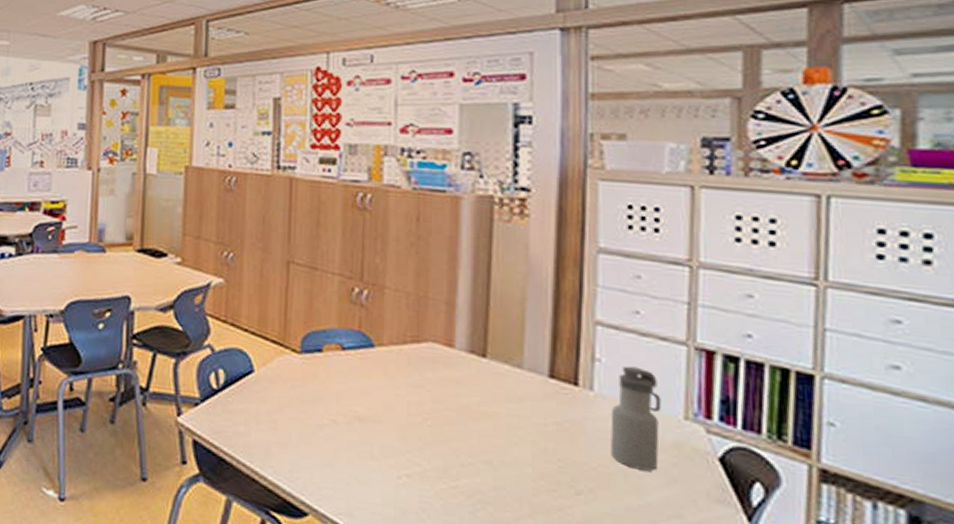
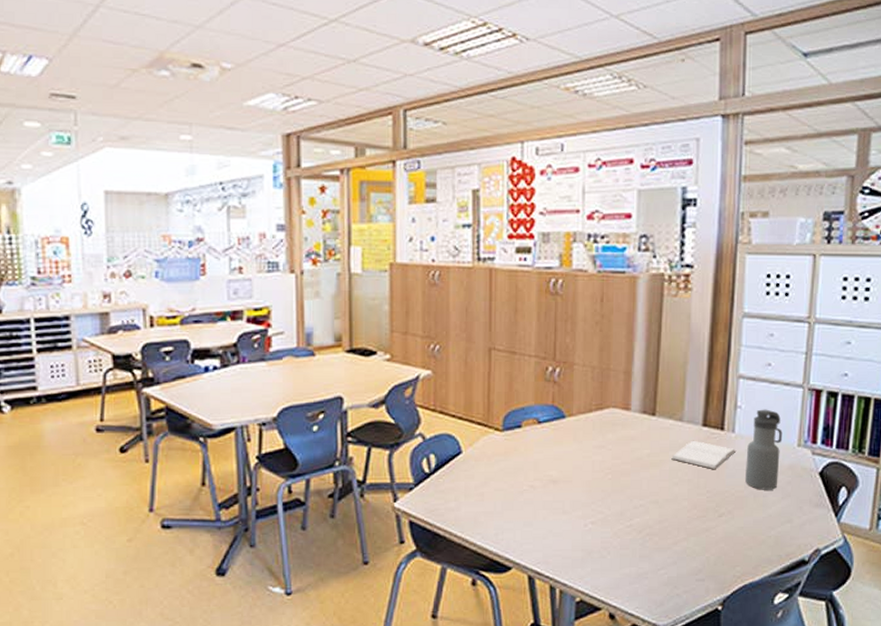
book: none [508,393,597,433] -> present [671,440,737,469]

